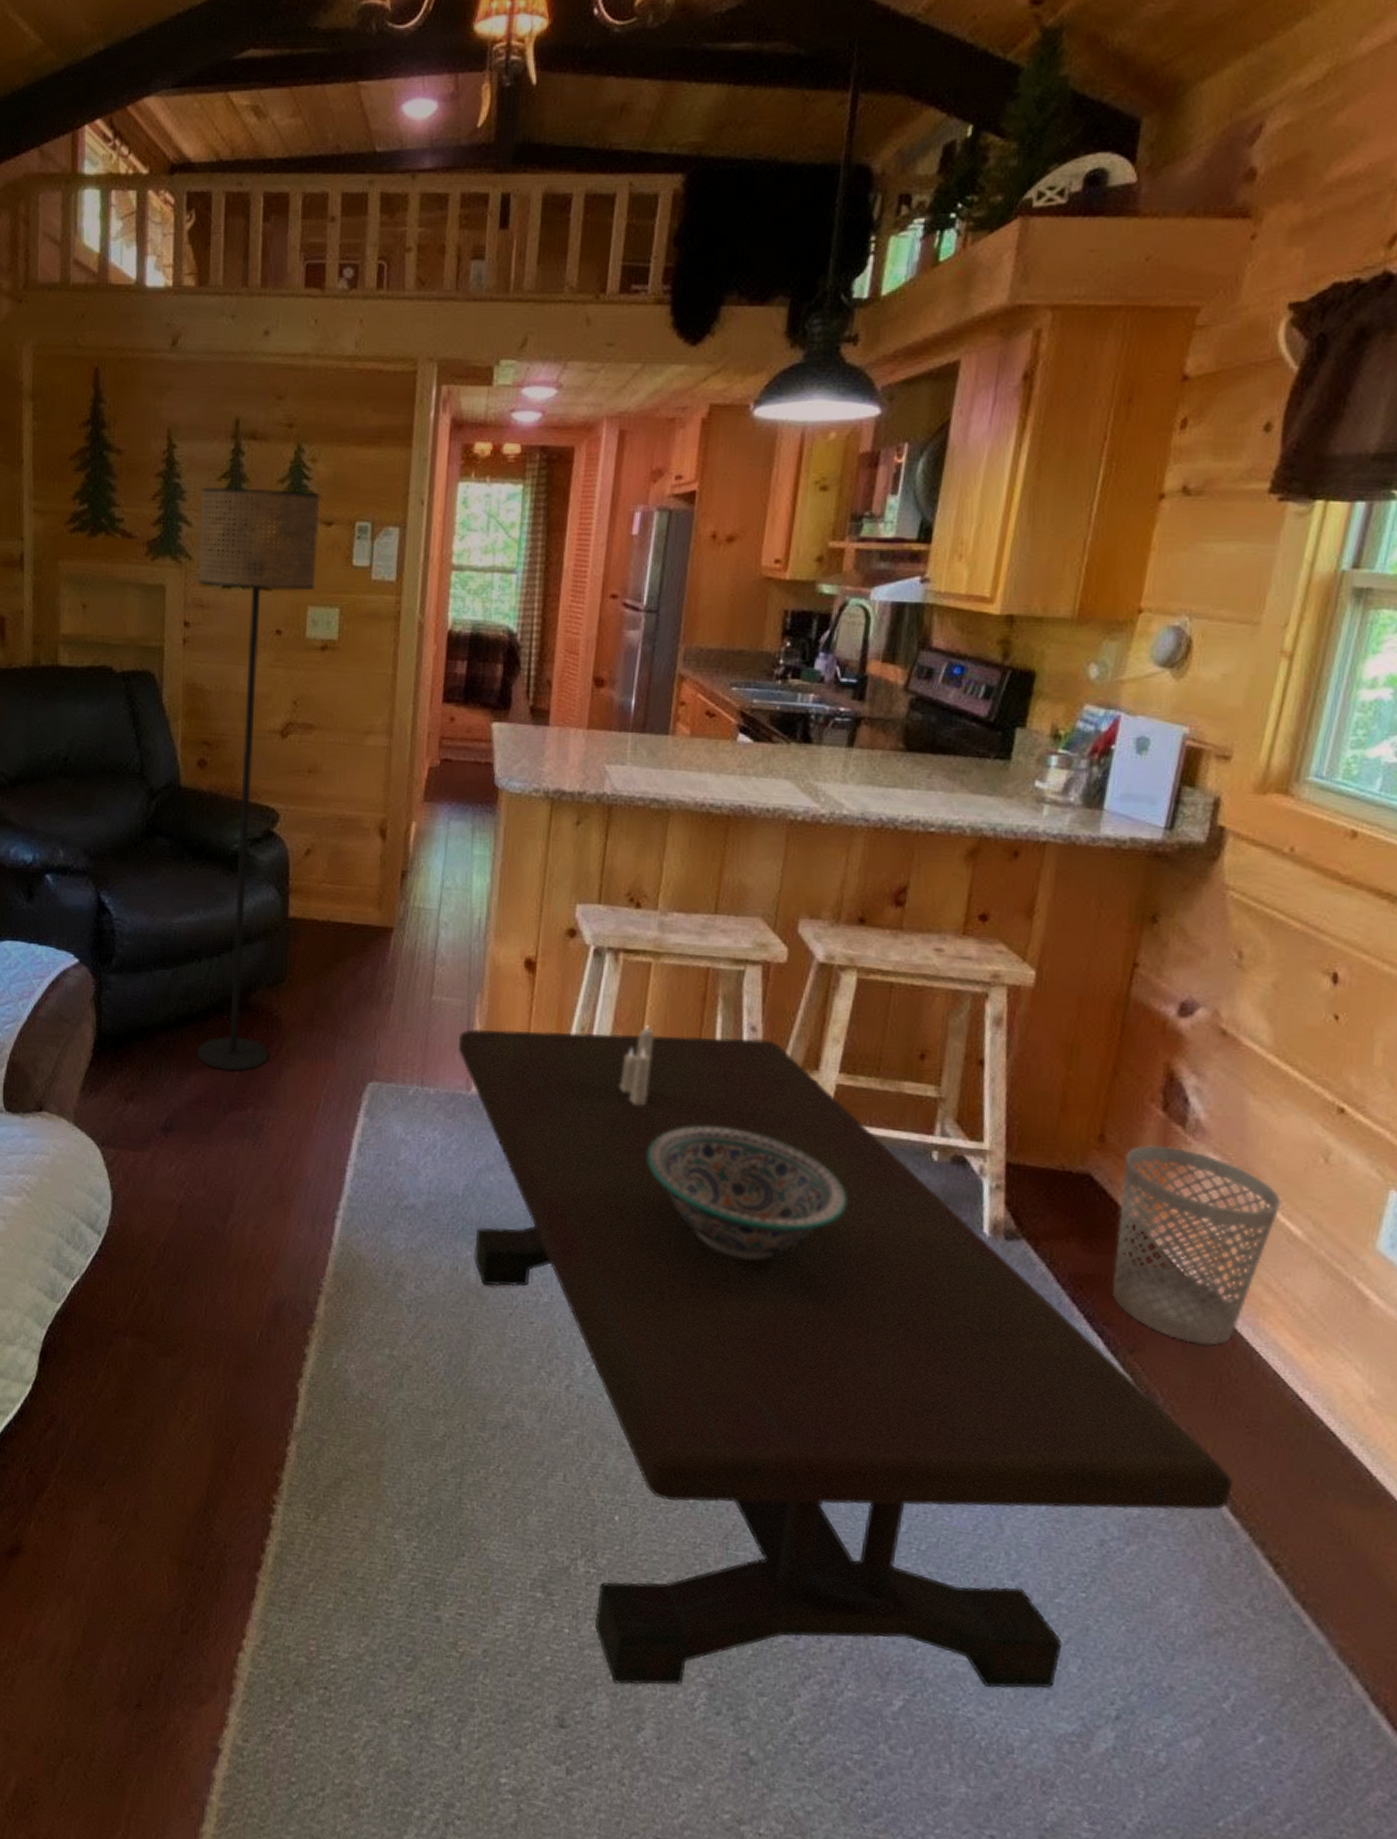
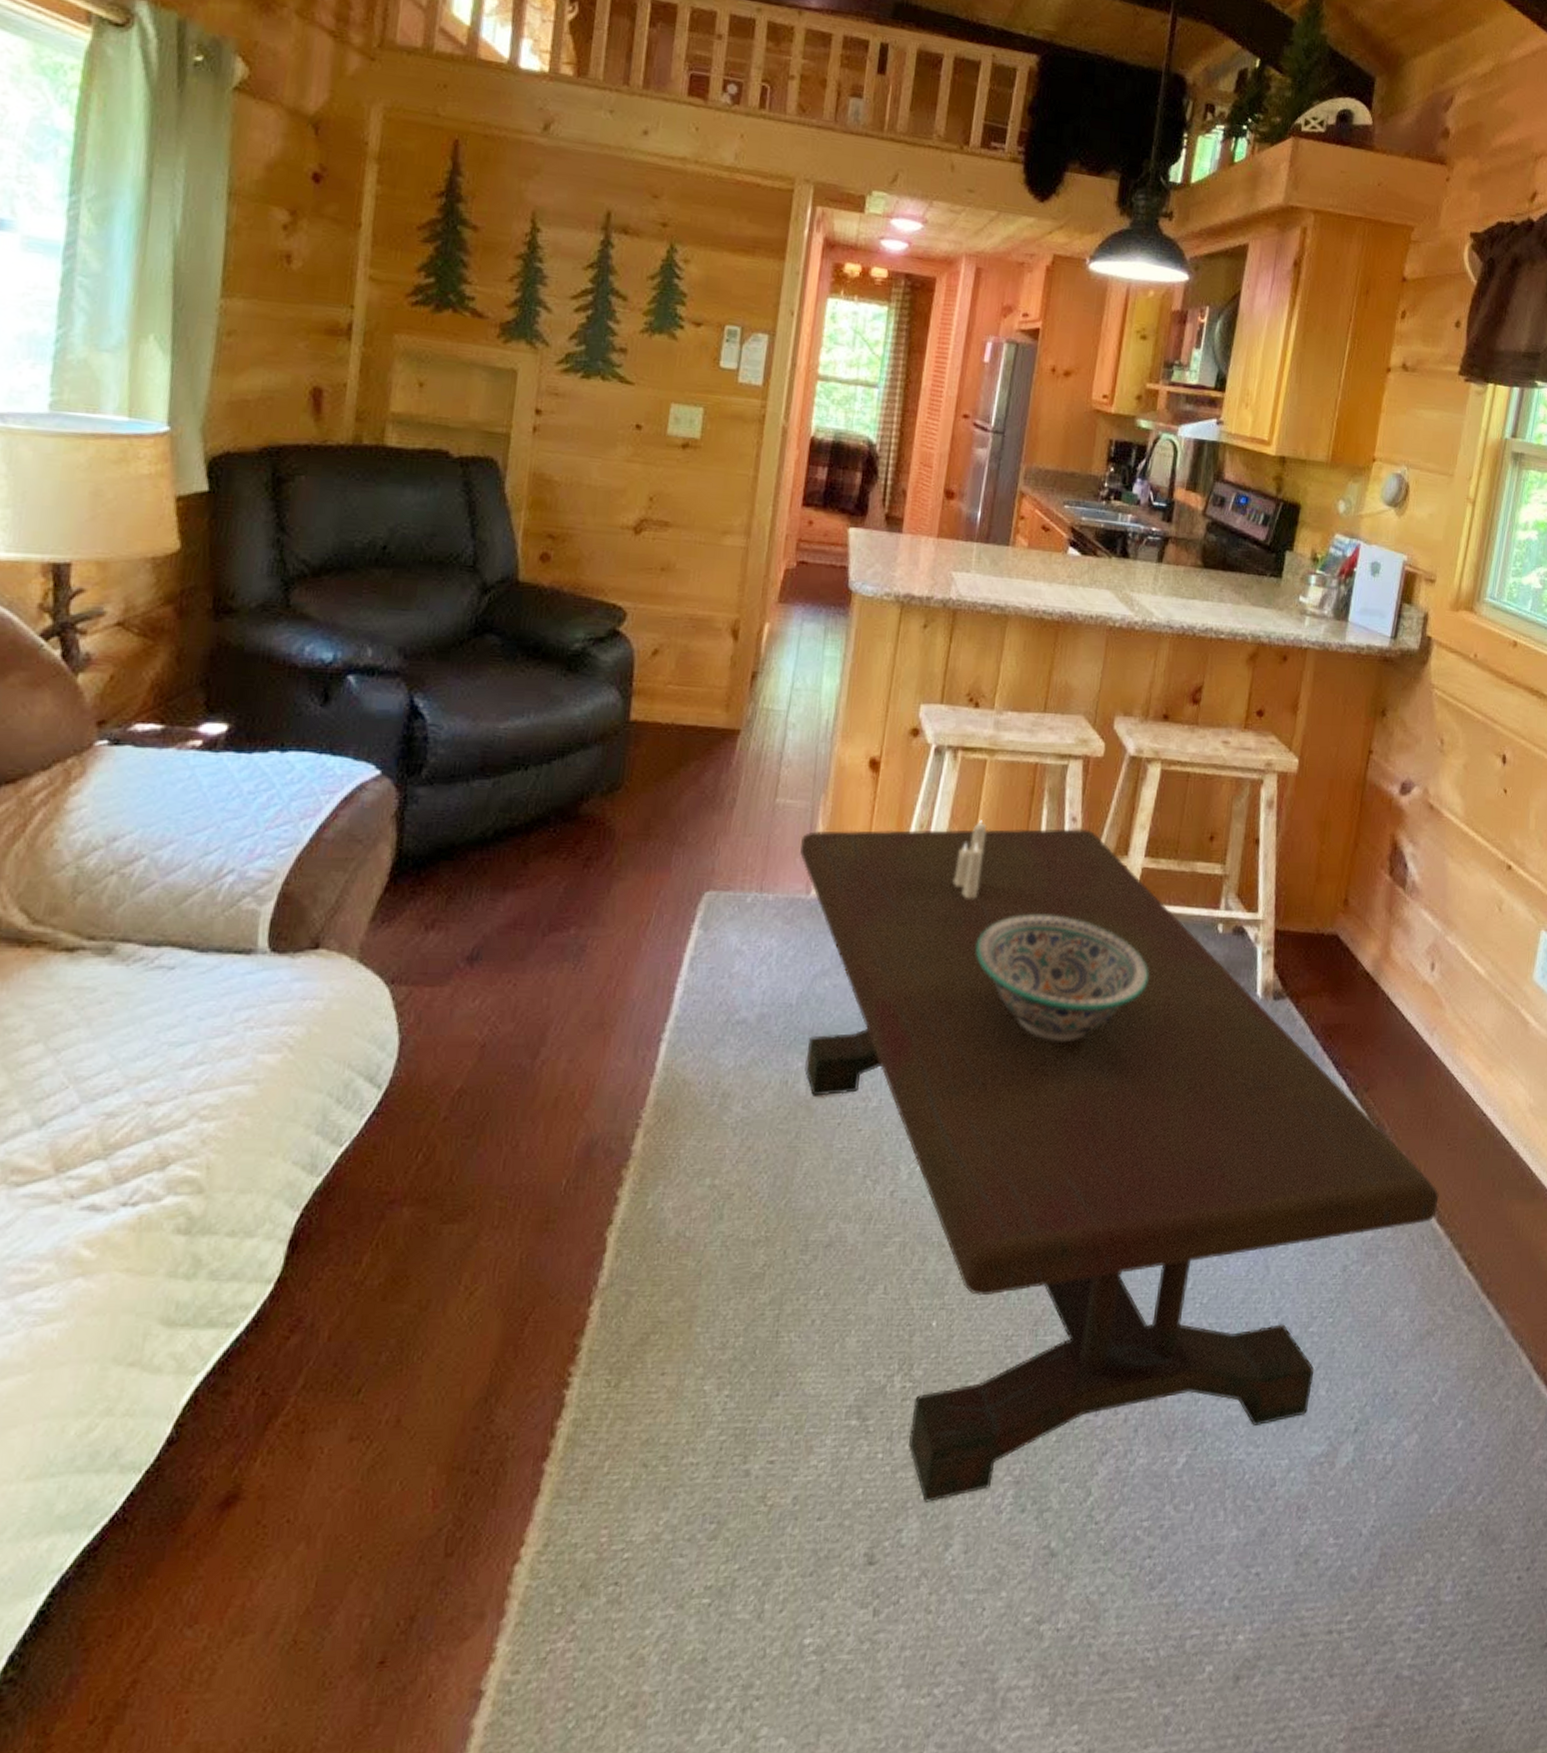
floor lamp: present [196,487,321,1072] -> none [515,274,691,890]
wastebasket: present [1112,1144,1282,1346] -> none [1353,905,1471,1076]

